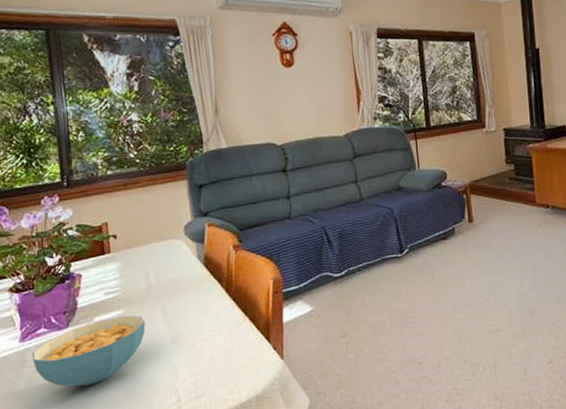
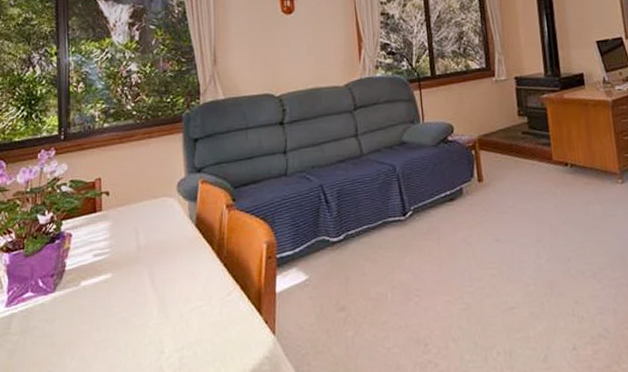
cereal bowl: present [31,315,146,387] -> none [16,280,133,359]

